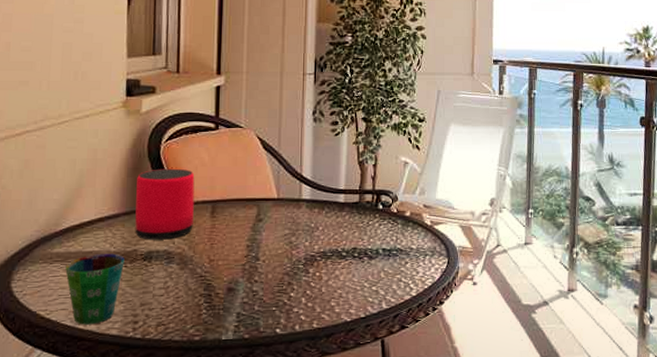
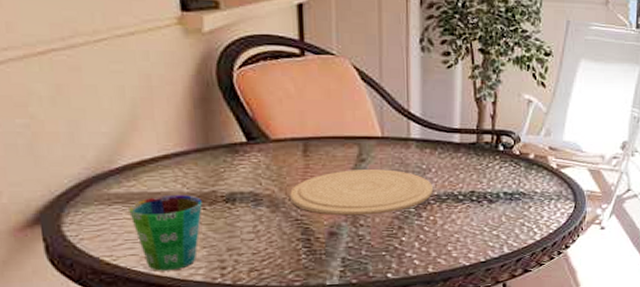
speaker: present [135,168,195,240] -> none [207,100,283,181]
plate: none [197,228,319,272] -> present [290,169,433,216]

